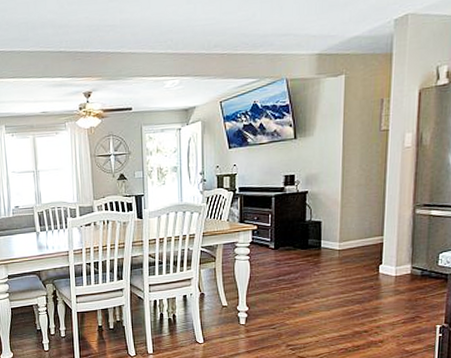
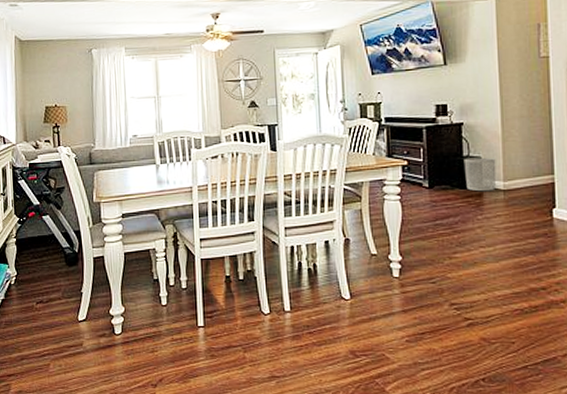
waste bin: none [306,221,334,252] -> present [464,157,496,192]

